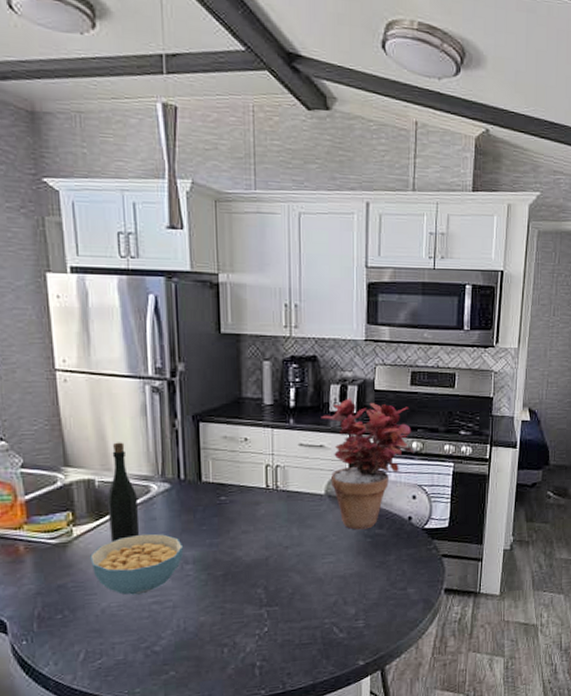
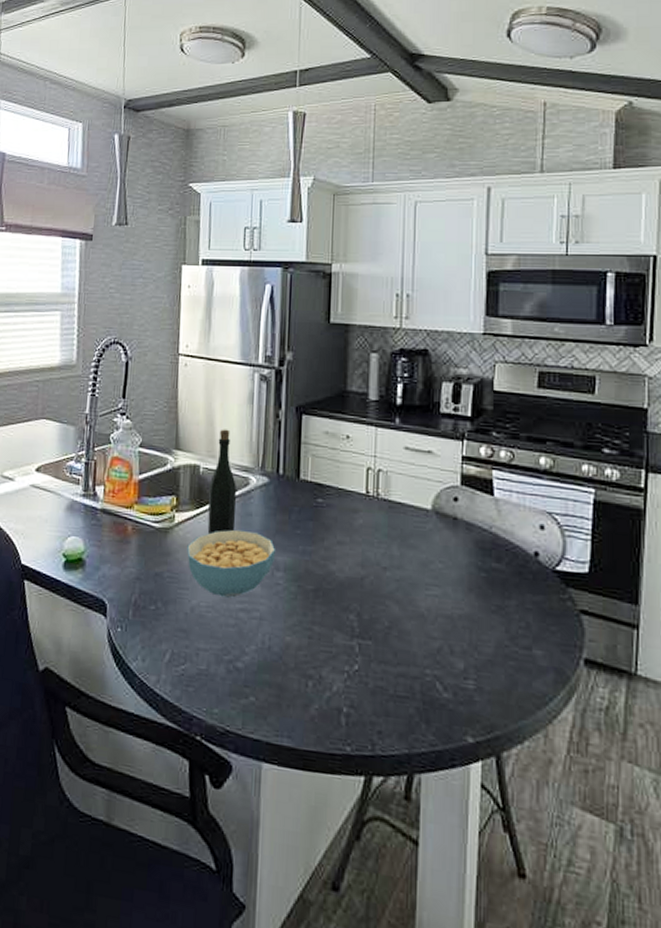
potted plant: present [321,398,414,530] -> none [430,398,541,560]

